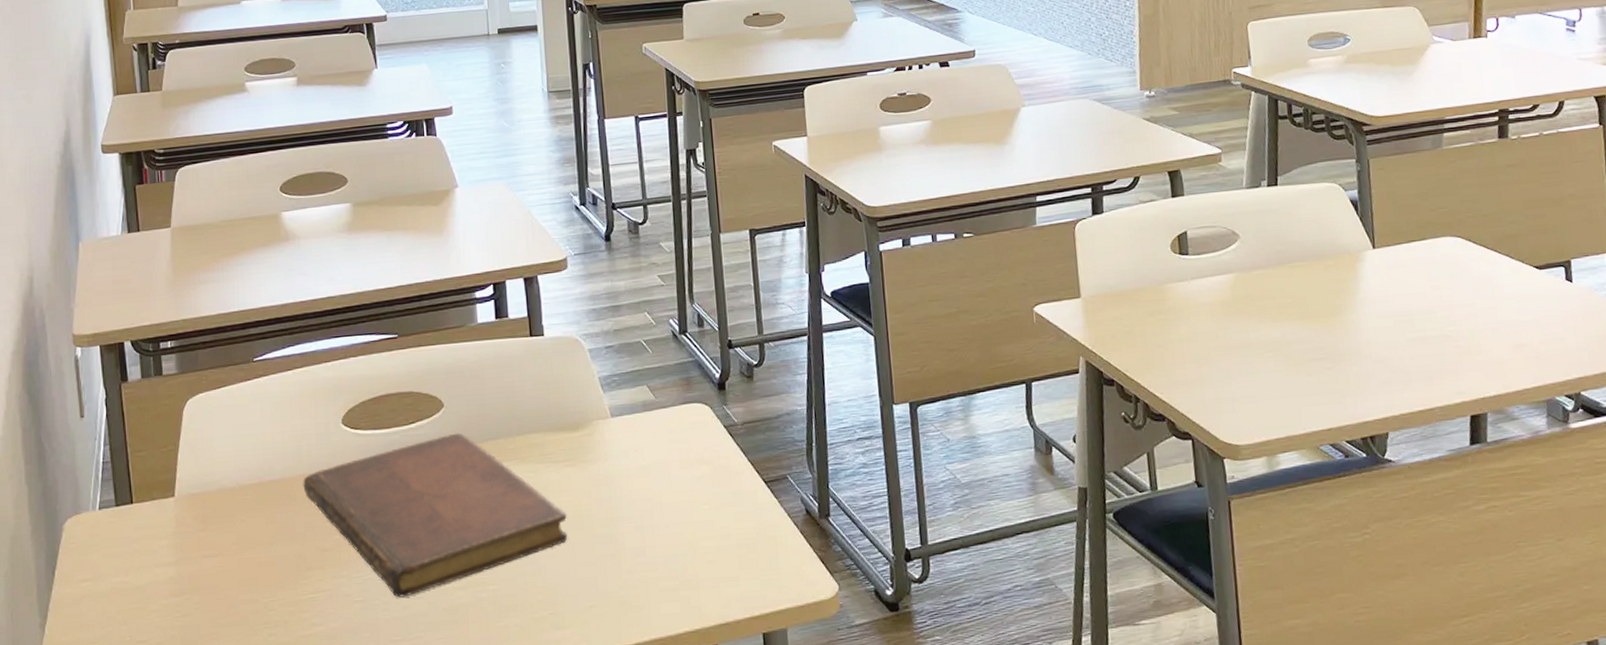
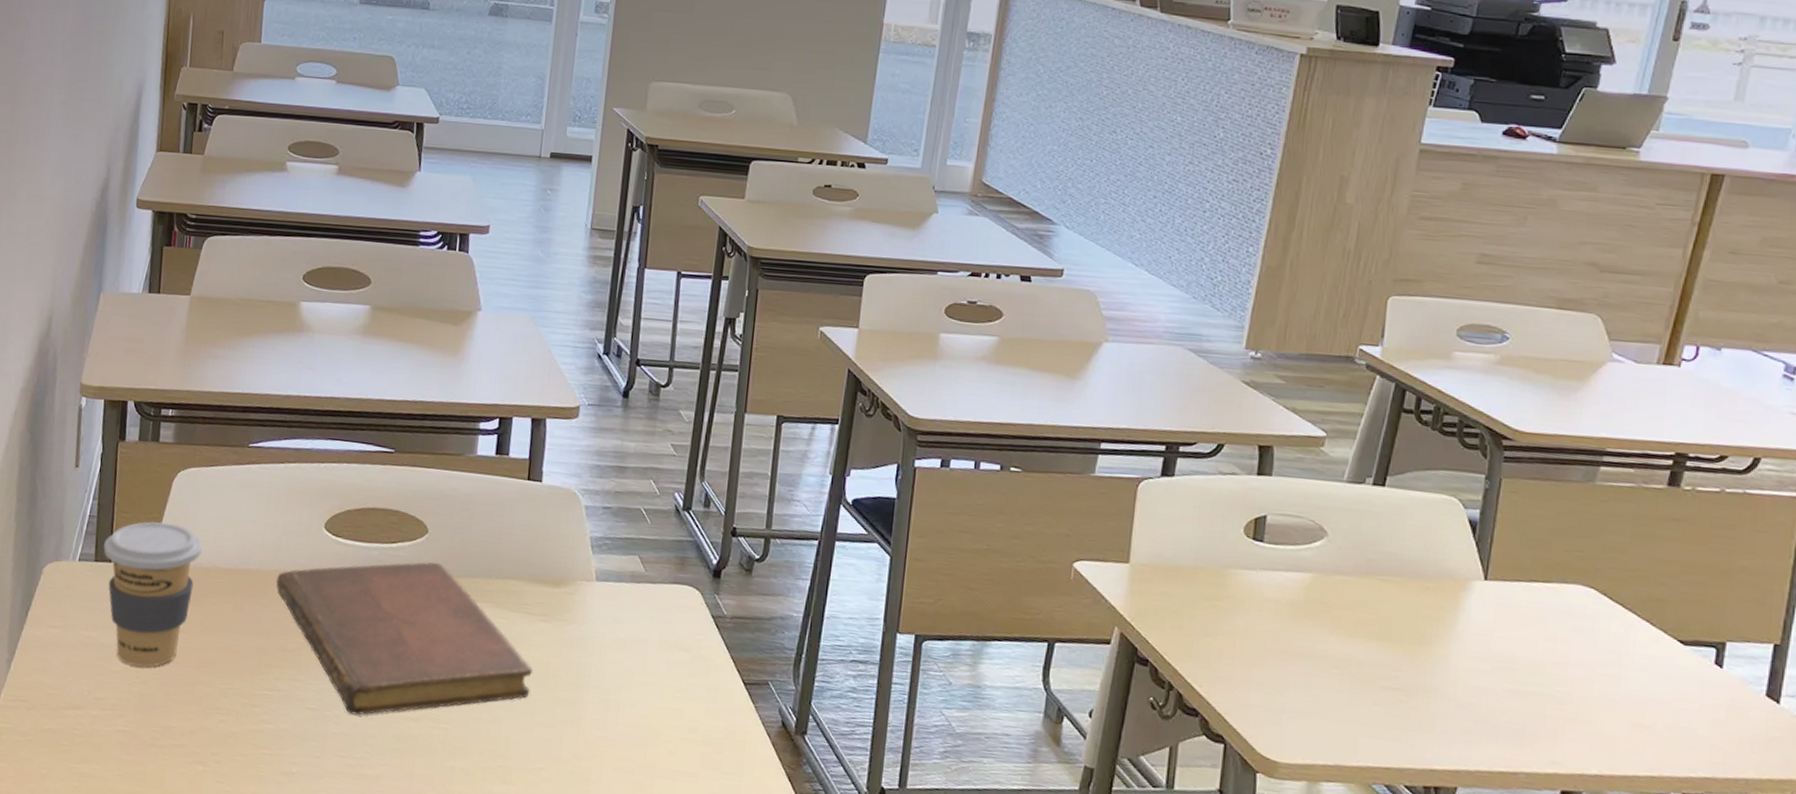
coffee cup: none [122,451,224,601] -> present [103,521,203,668]

